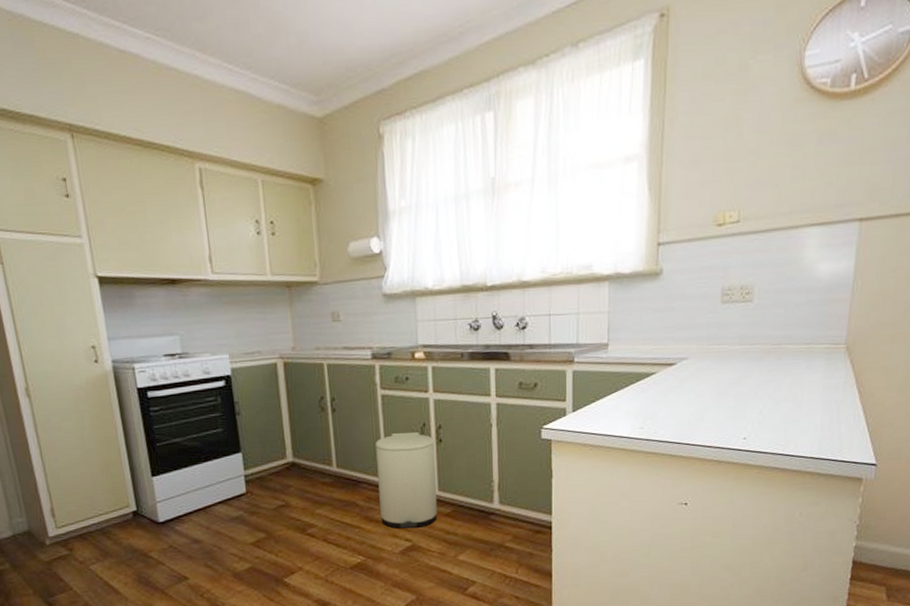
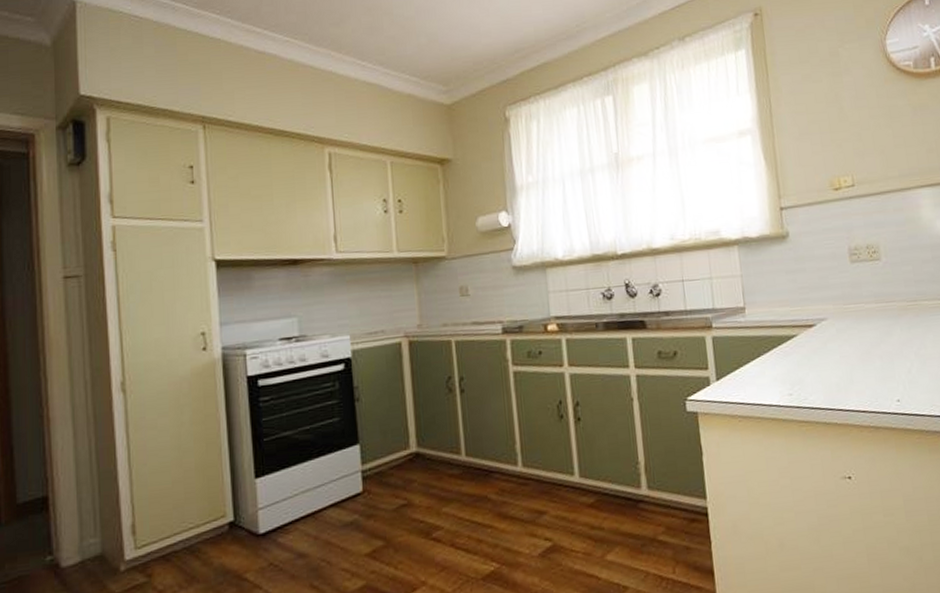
pedal bin: present [376,432,438,529] -> none [508,411,580,526]

